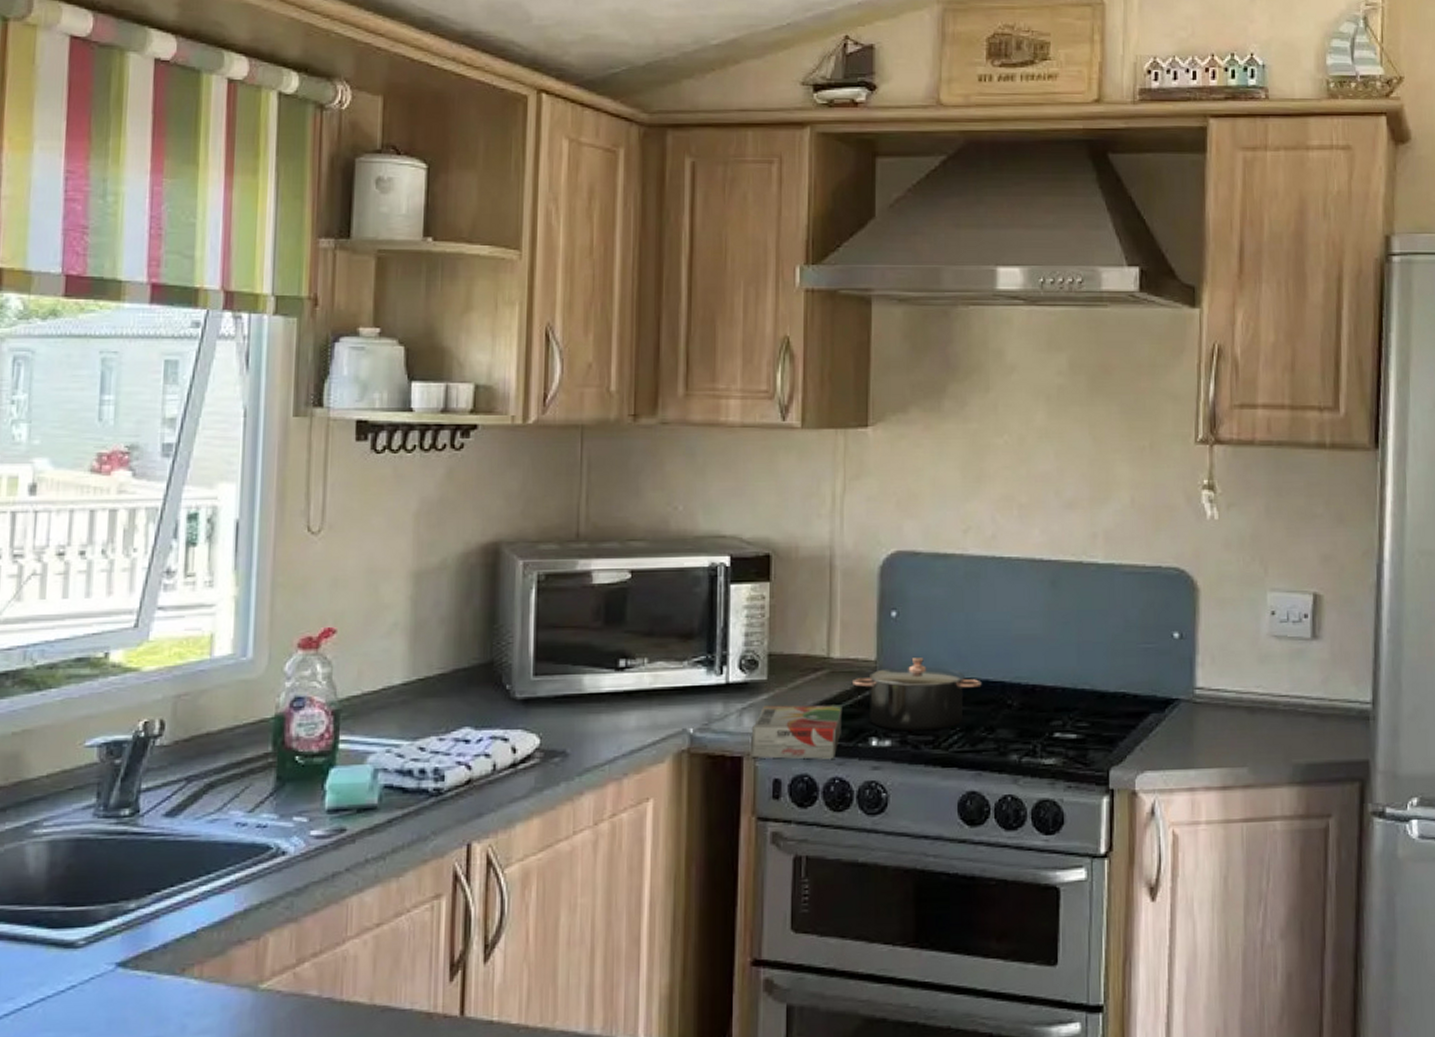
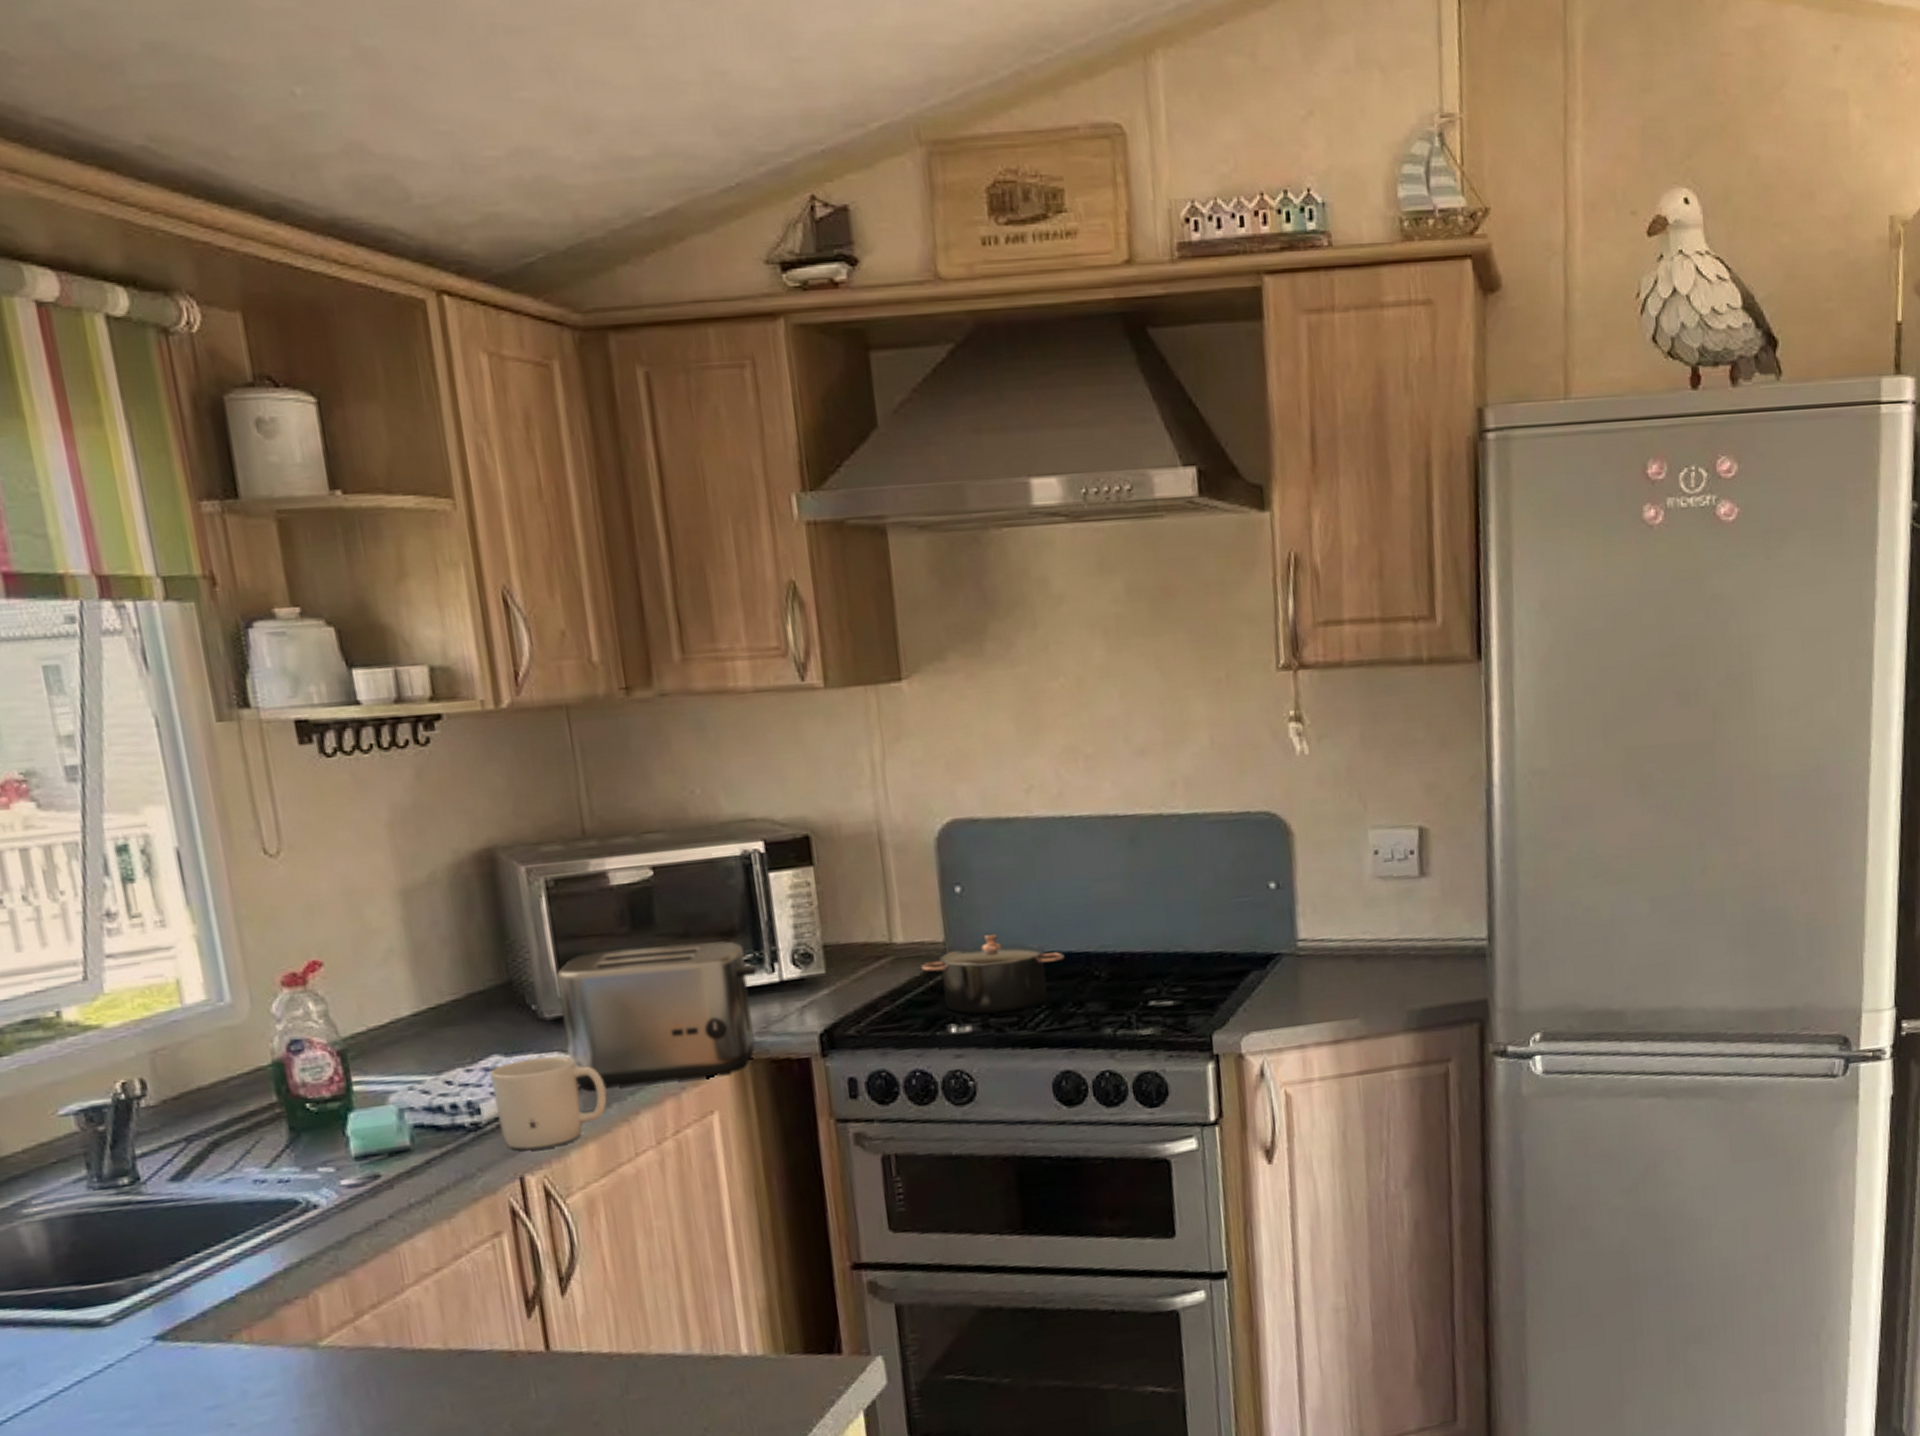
mug: none [458,733,558,820] -> present [490,1056,608,1151]
toaster: none [529,641,709,769] -> present [555,941,759,1091]
food box: present [751,704,843,759] -> none [815,993,916,1058]

